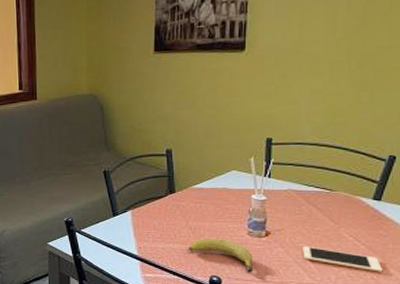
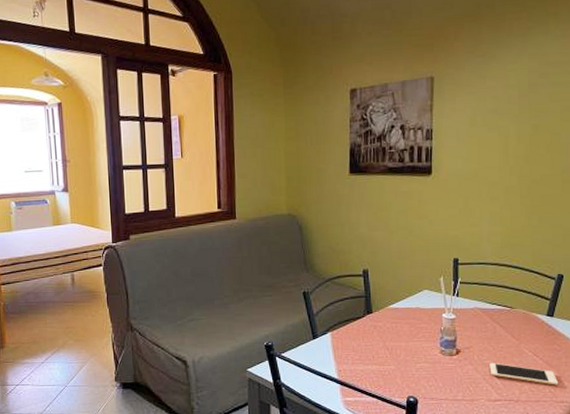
fruit: present [188,237,254,273] -> none [385,357,447,392]

